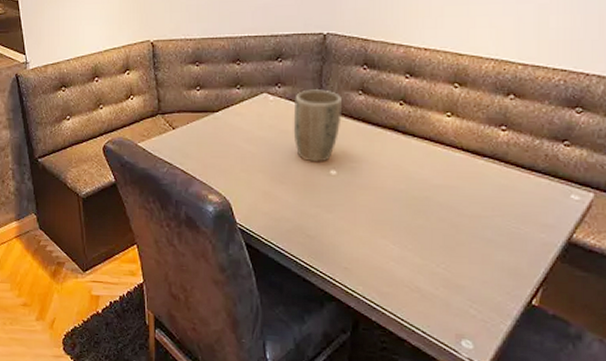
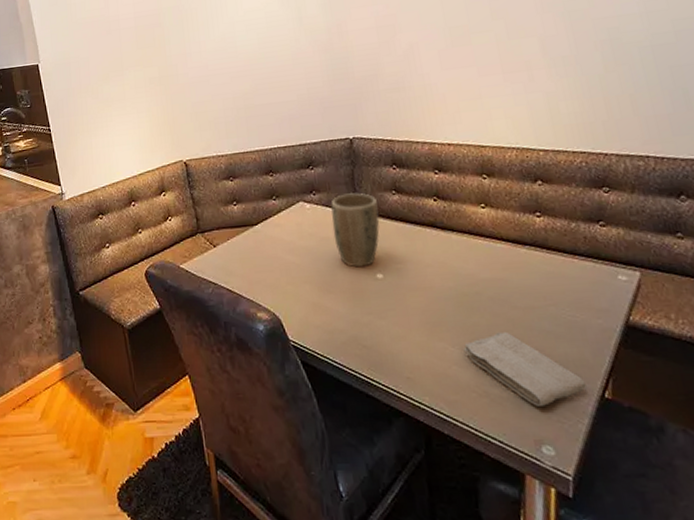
washcloth: none [404,235,516,306] -> present [463,331,586,406]

